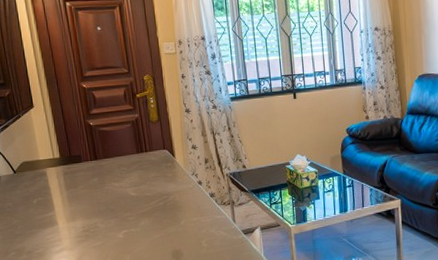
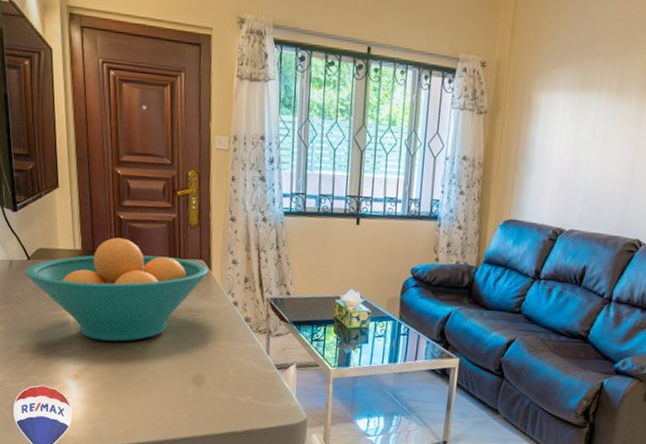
fruit bowl: none [13,141,173,234] -> present [25,237,208,342]

